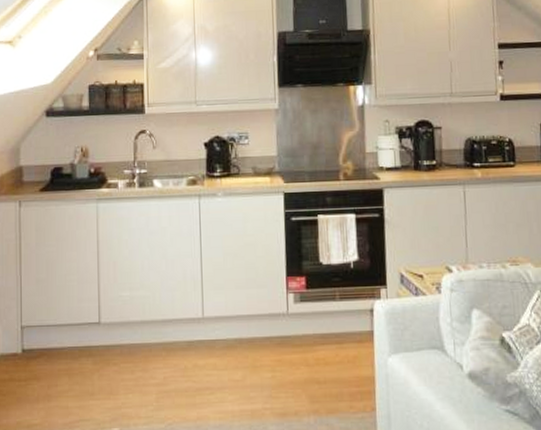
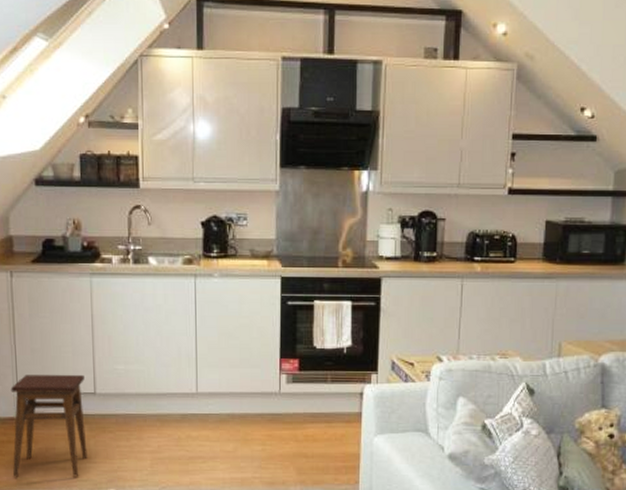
stool: none [14,303,91,419] -> present [10,374,88,477]

